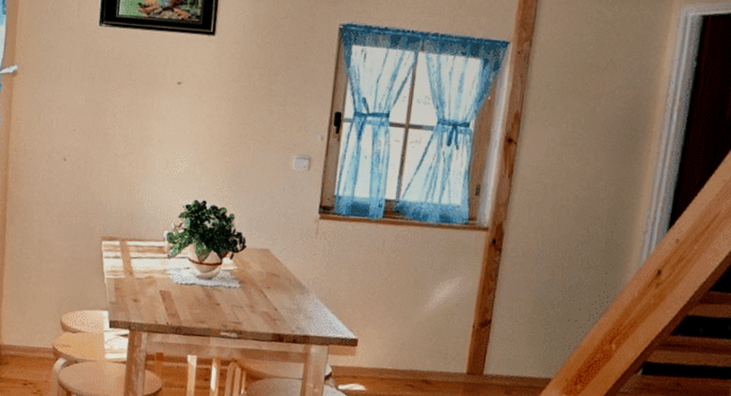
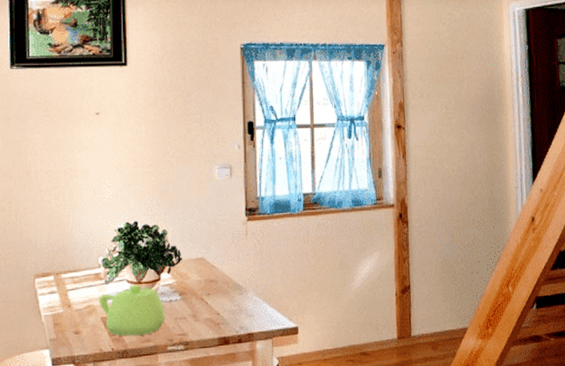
teapot: none [159,263,223,316] -> present [98,284,165,336]

